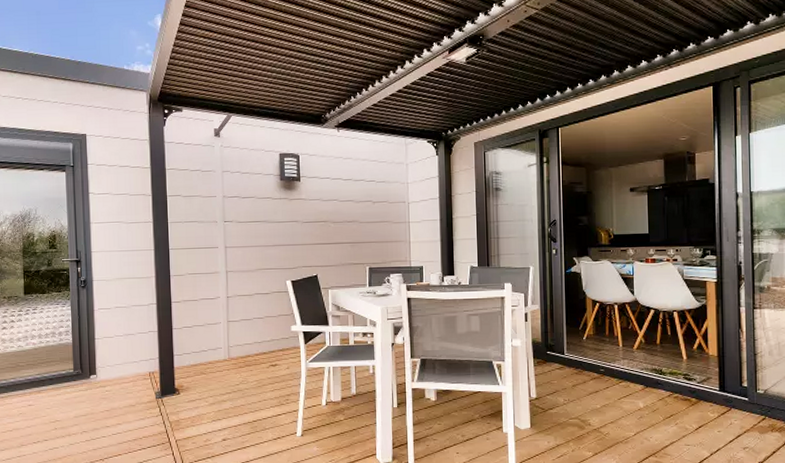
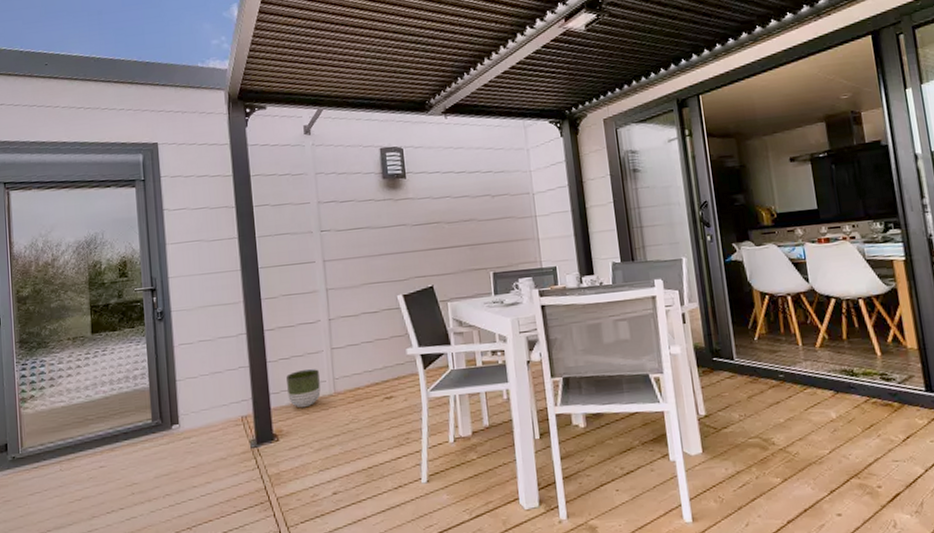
planter: none [189,337,217,369] -> present [286,369,321,408]

